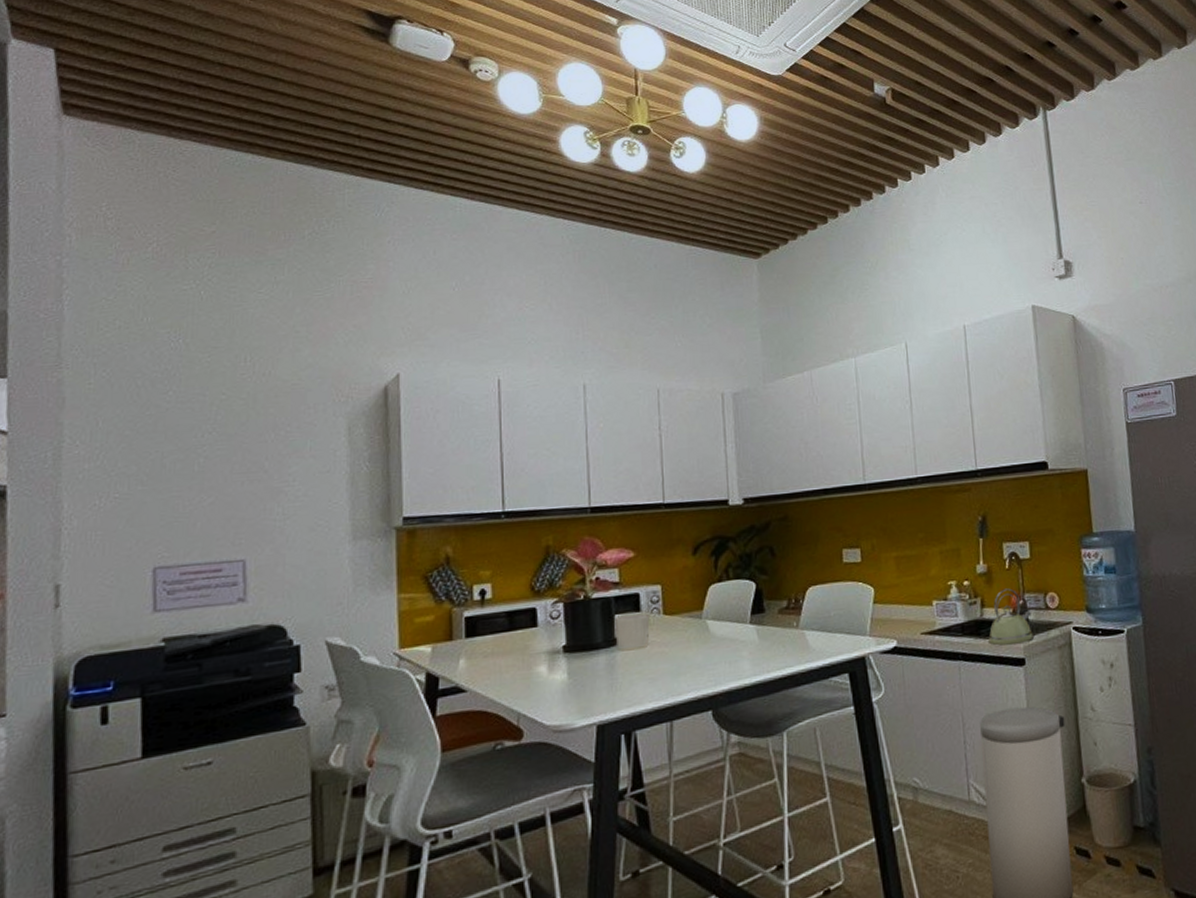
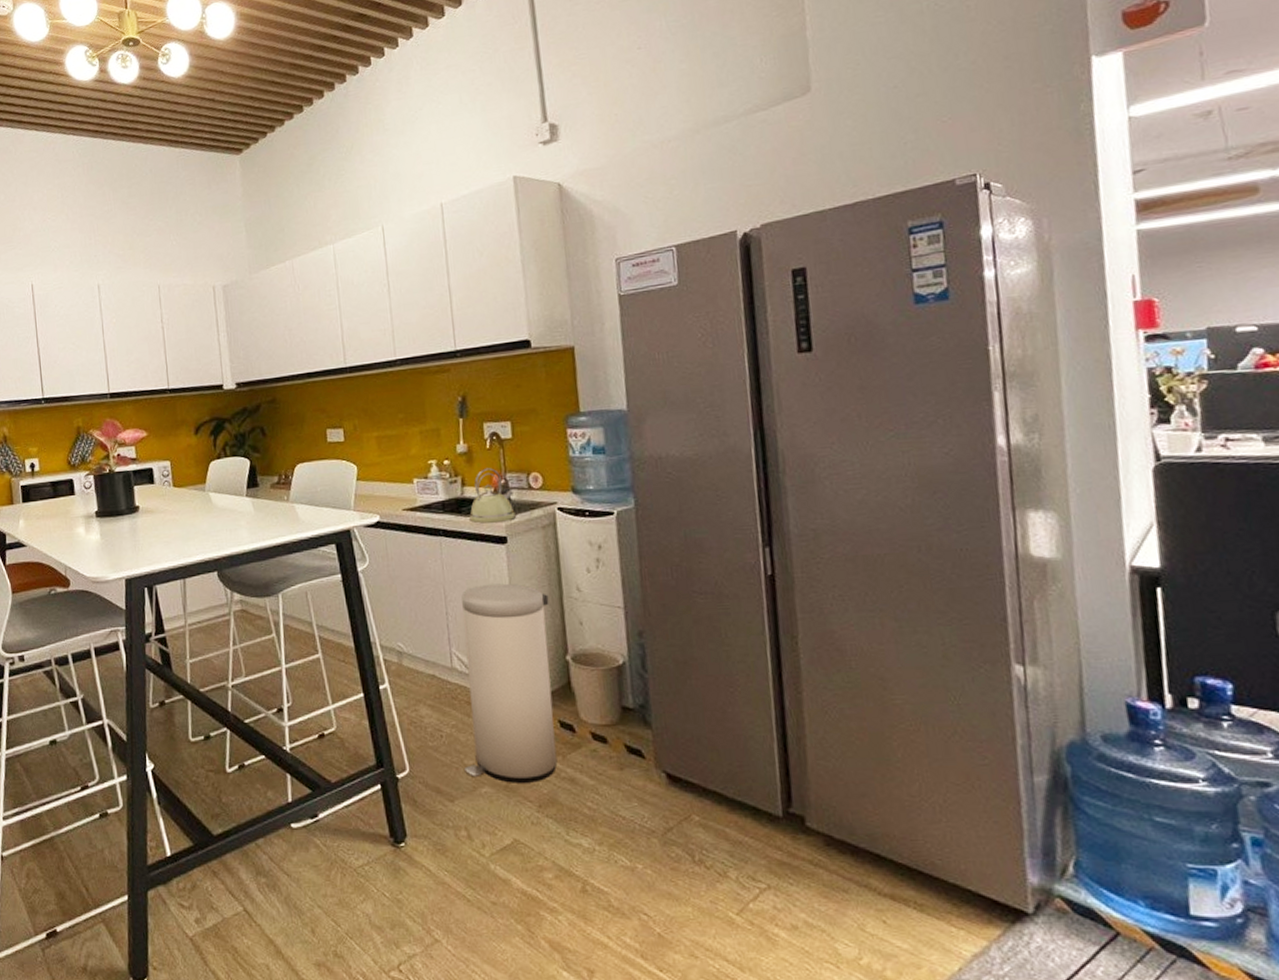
mug: present [614,613,650,651] -> none [134,485,163,517]

